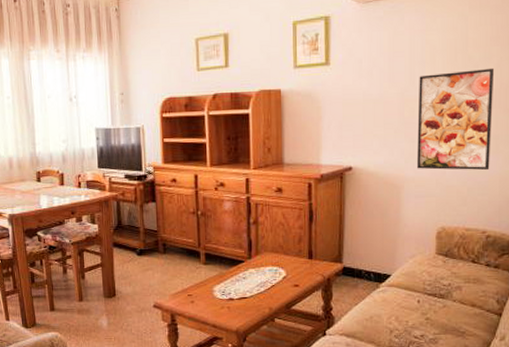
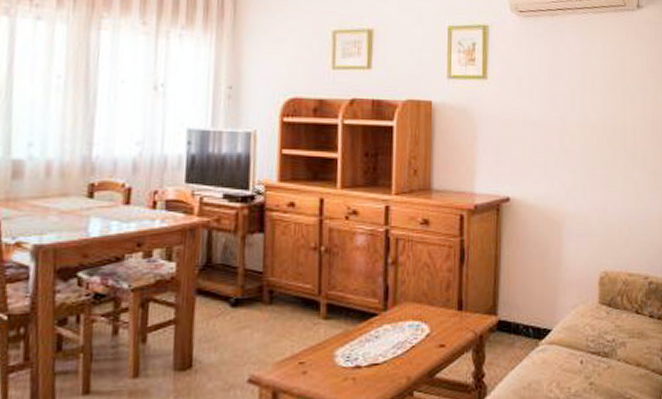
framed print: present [417,67,495,171] -> none [578,99,651,209]

